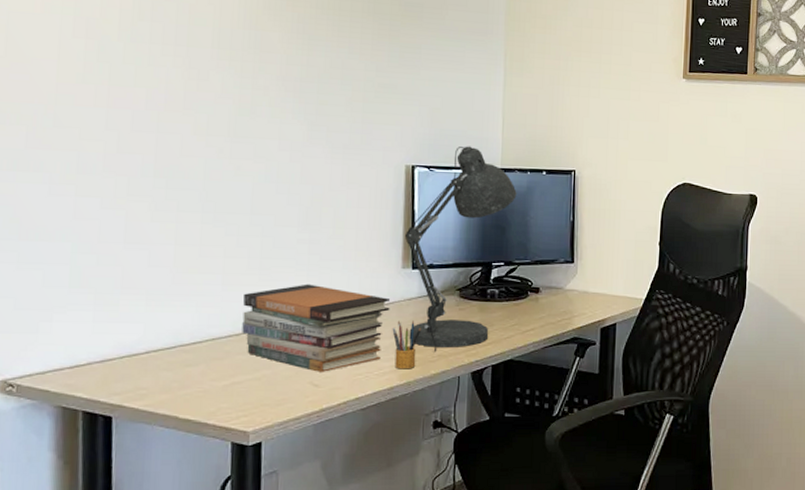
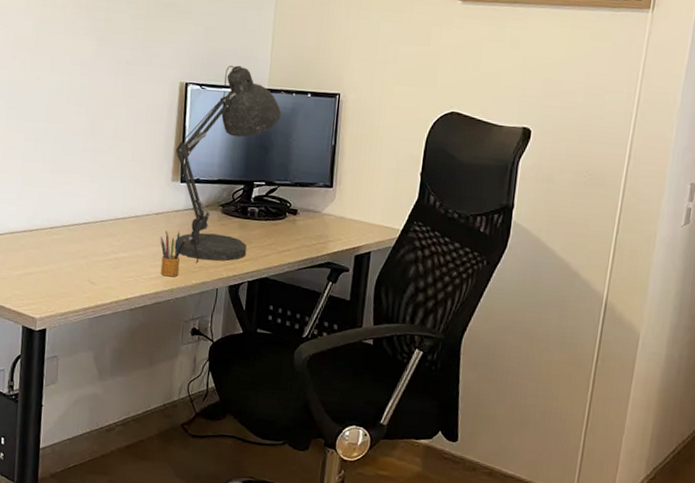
book stack: present [242,284,391,372] -> none [34,189,160,272]

